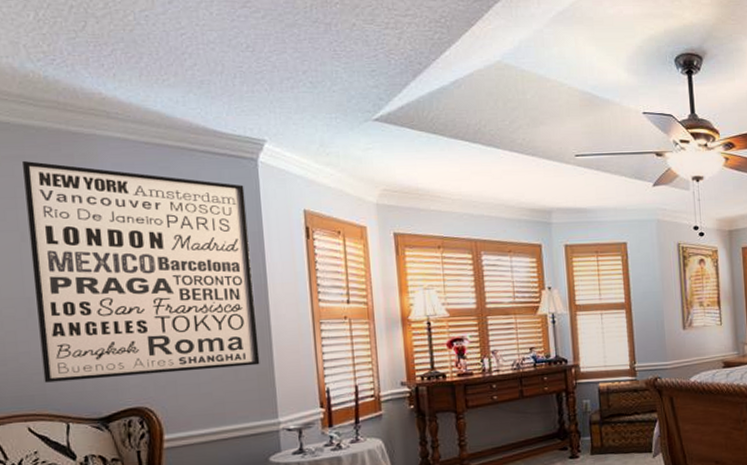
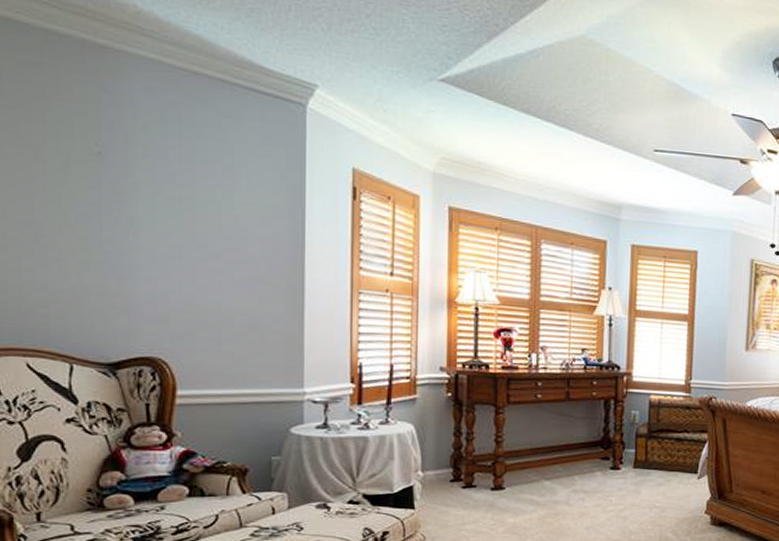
wall art: present [21,160,260,383] -> none [39,68,290,329]

